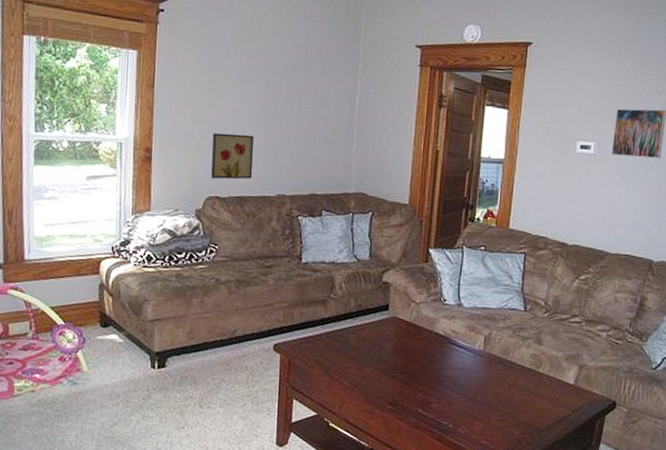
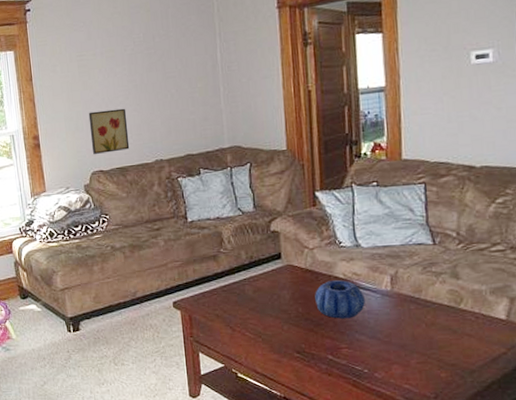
decorative bowl: none [414,336,459,374] -> present [315,280,365,319]

